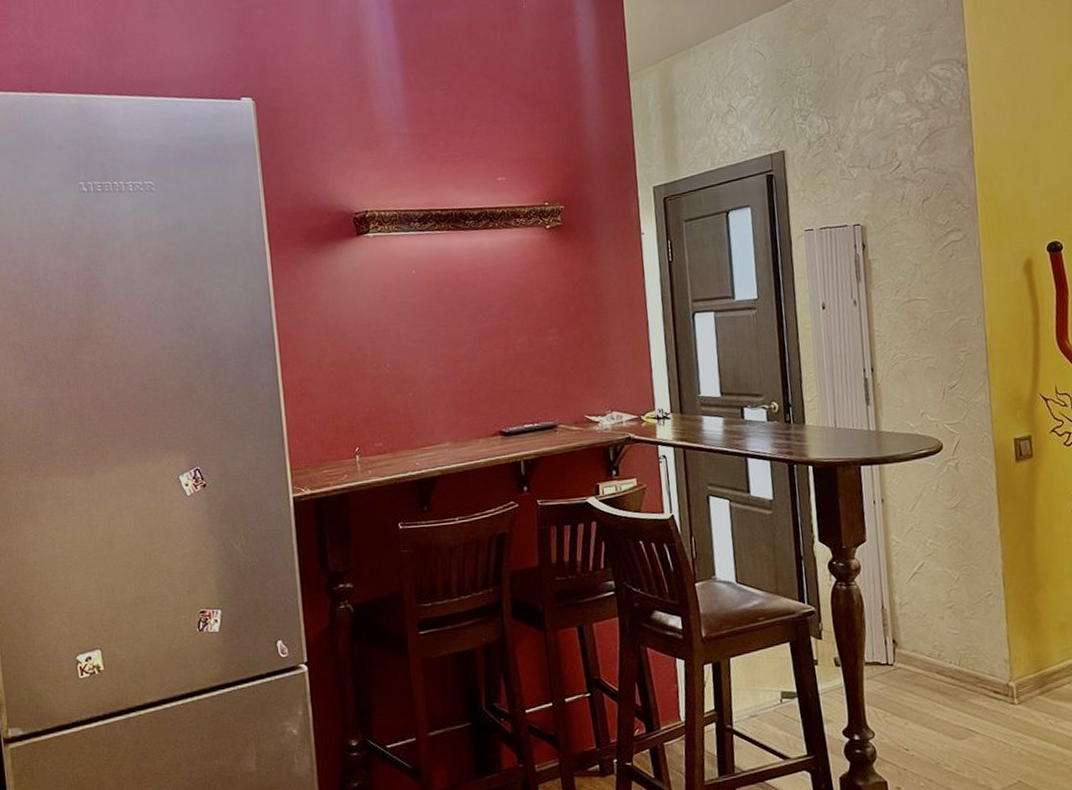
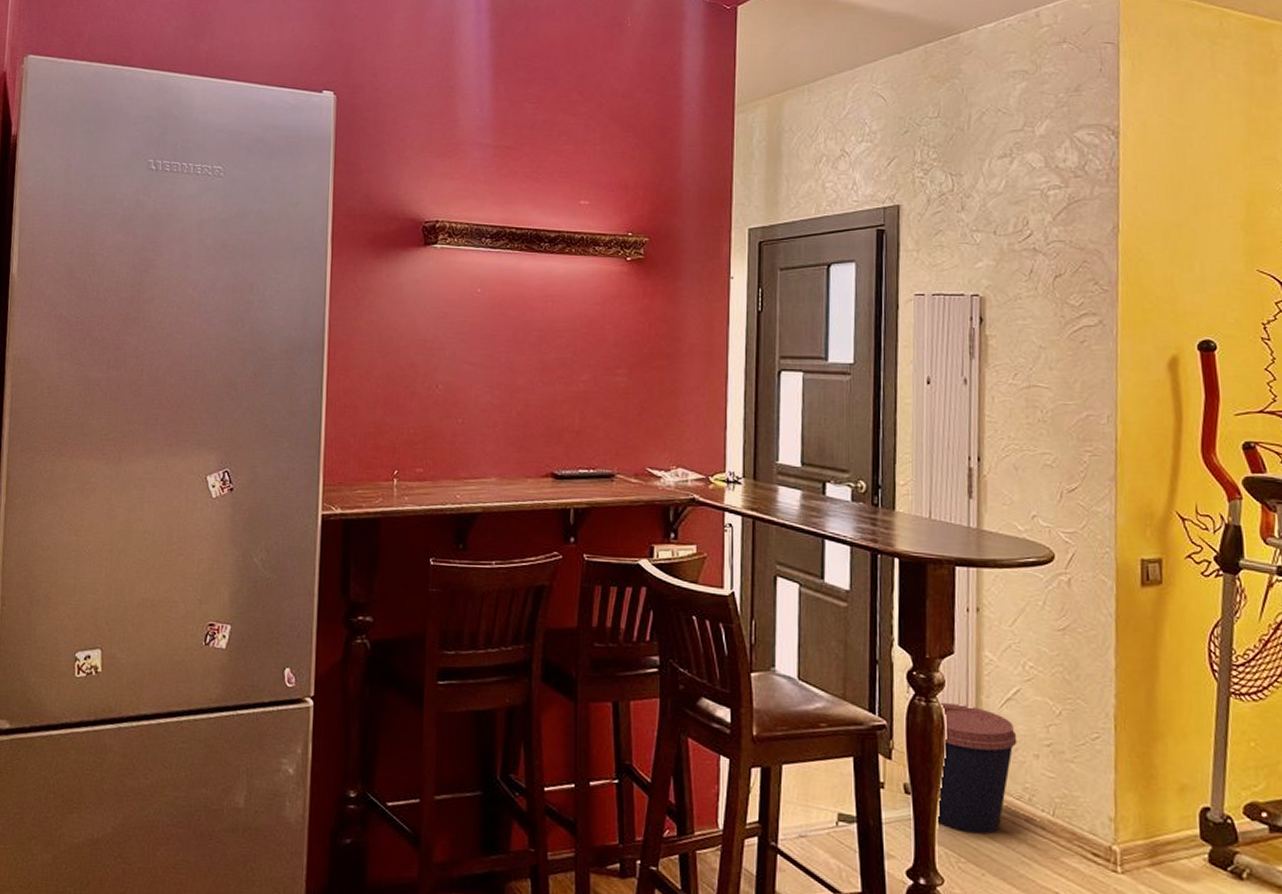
coffee cup: none [858,583,925,691] -> present [937,702,1017,835]

